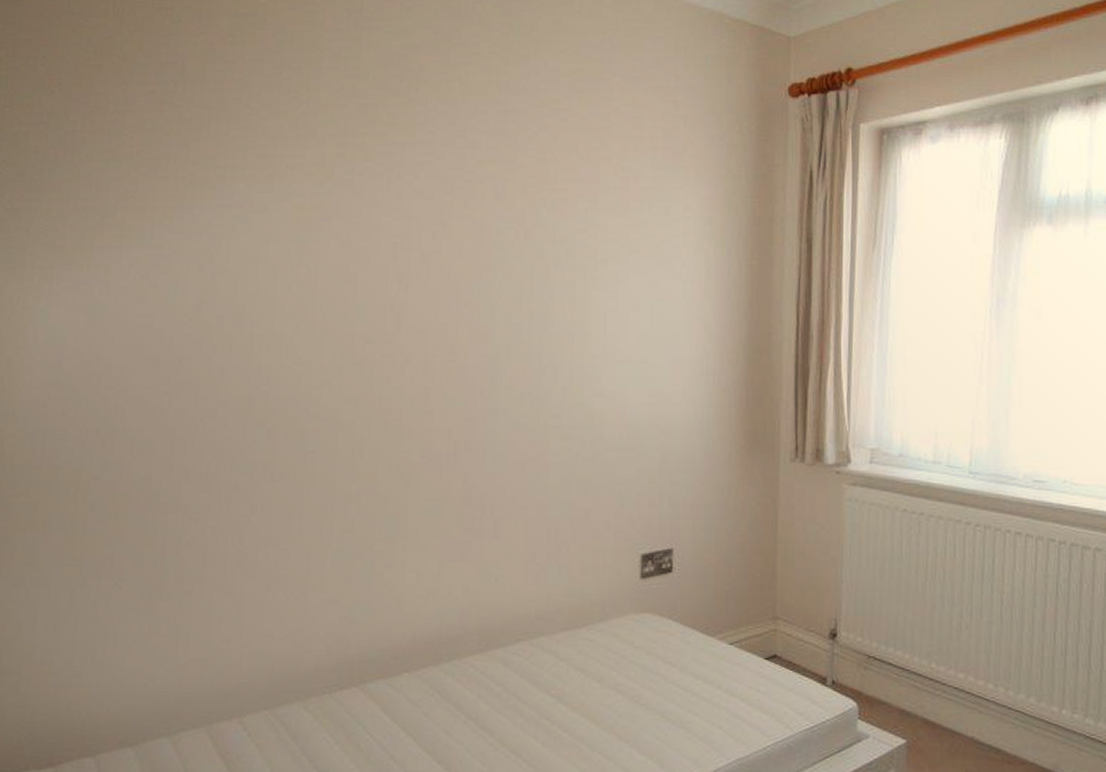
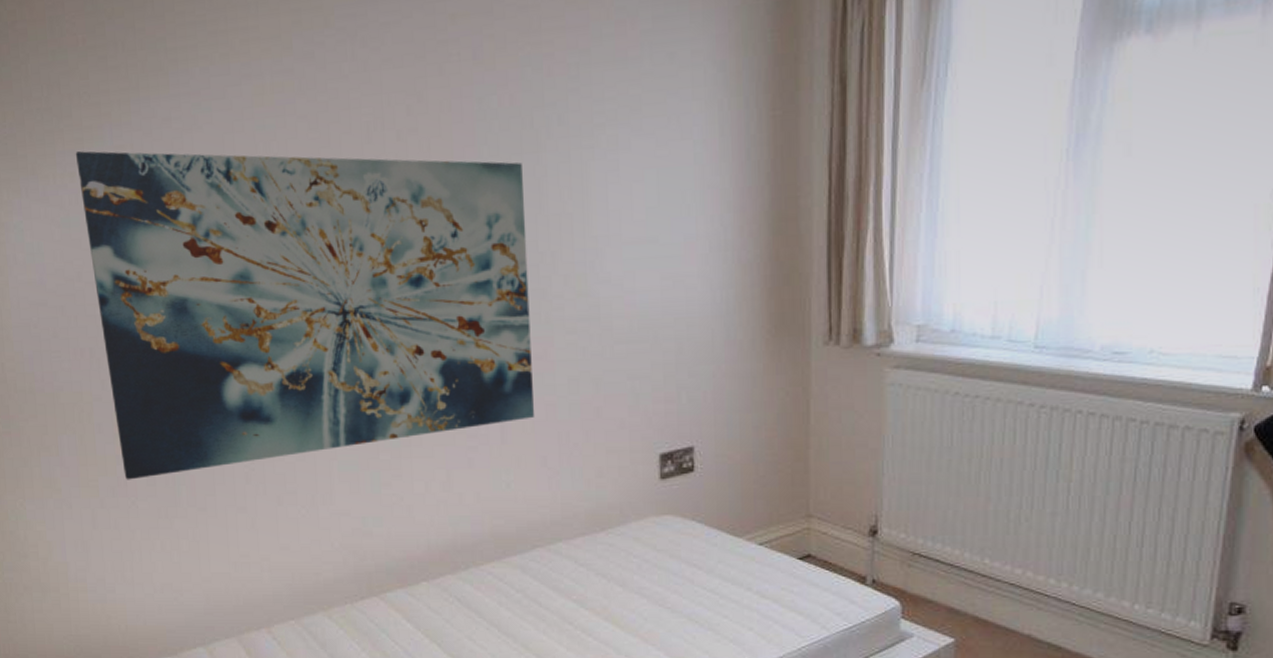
wall art: none [111,247,532,560] -> present [75,151,535,480]

